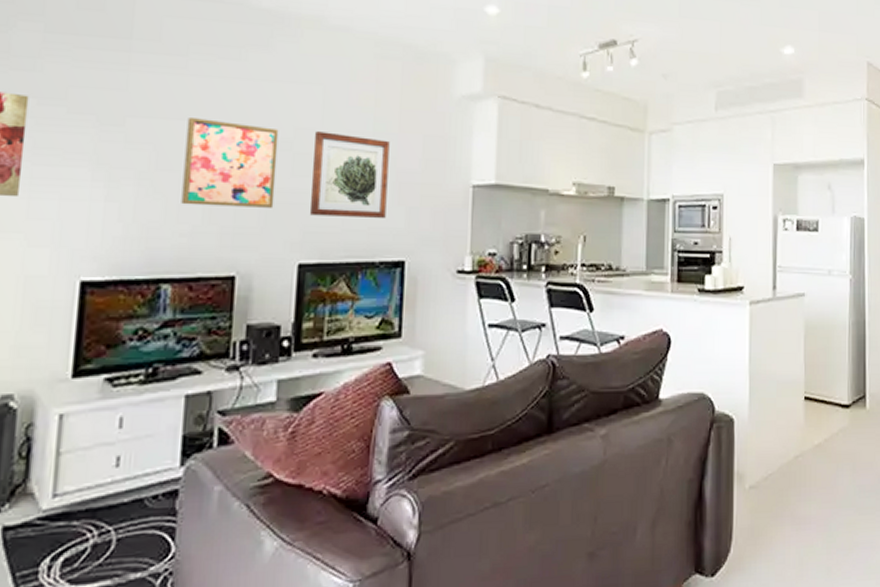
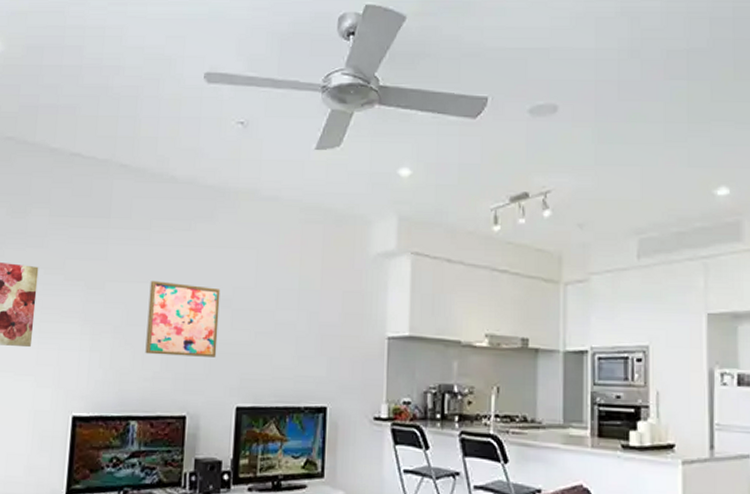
wall art: present [310,131,390,218] -> none [246,290,313,367]

